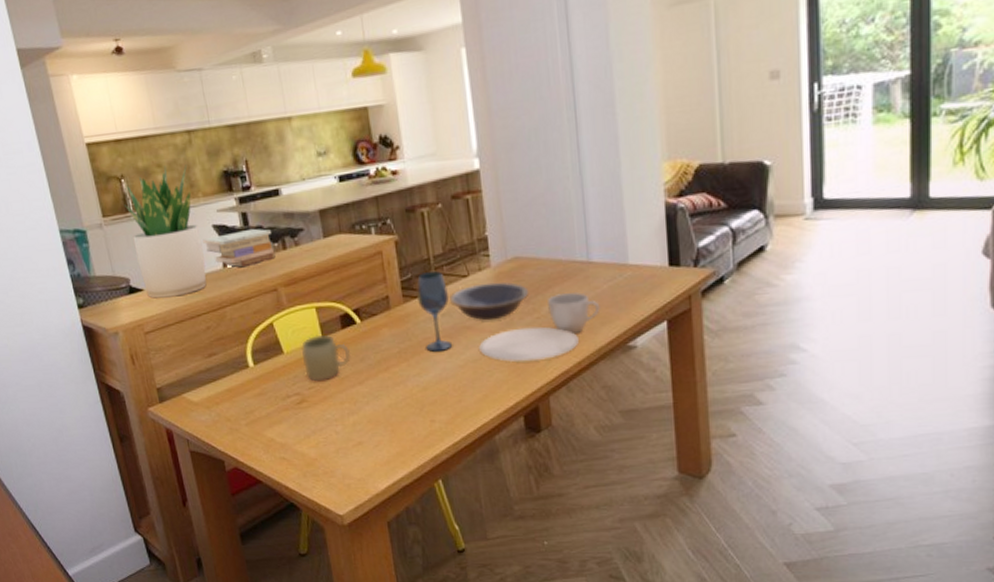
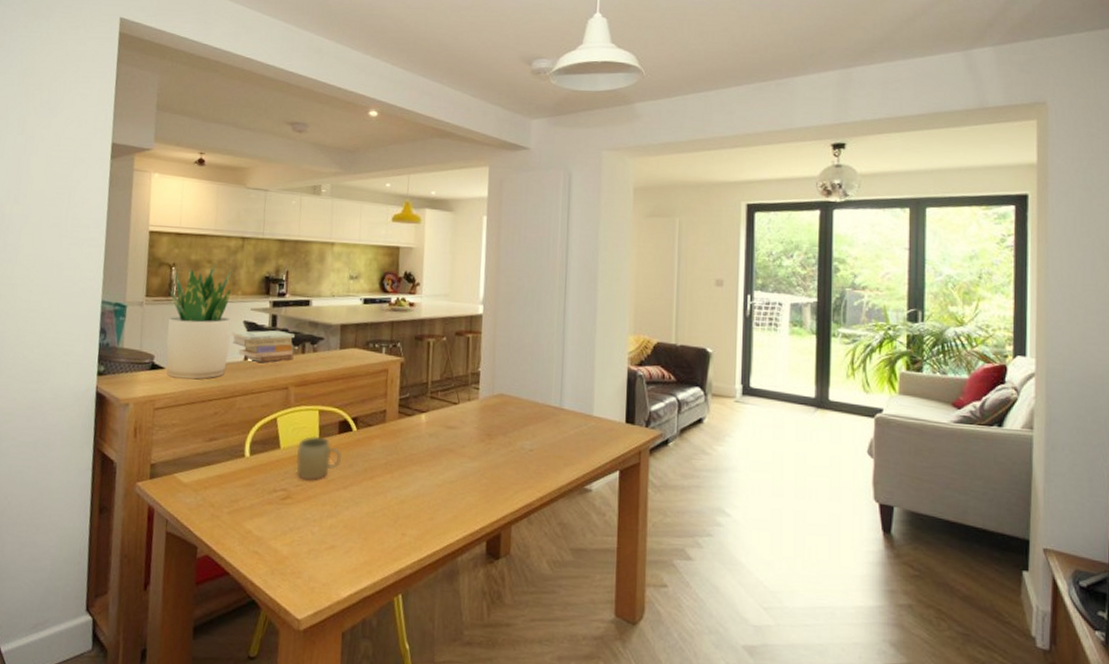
wineglass: present [416,271,452,352] -> none [410,394,439,469]
bowl: present [450,282,529,321] -> none [439,412,508,447]
plate: present [479,326,579,363] -> none [457,458,544,491]
cup: present [548,292,601,333] -> none [521,432,566,470]

